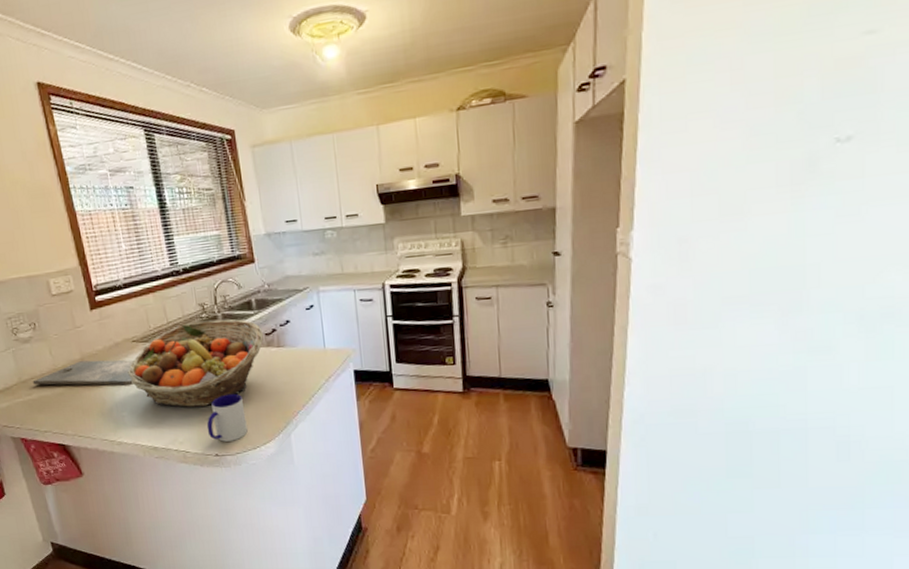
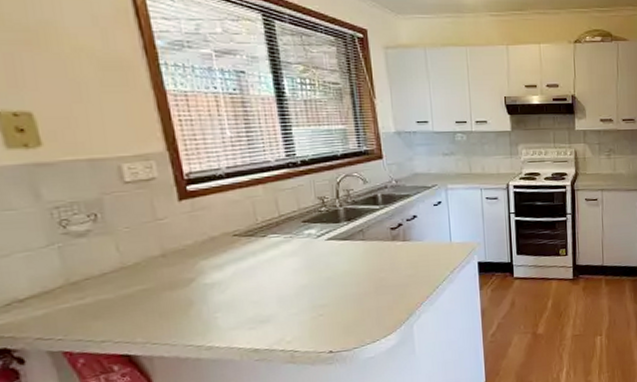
cutting board: present [32,359,134,386] -> none [87,255,234,287]
fruit basket: present [128,318,264,408] -> none [225,213,389,305]
mug: present [206,393,248,442] -> none [320,288,367,338]

